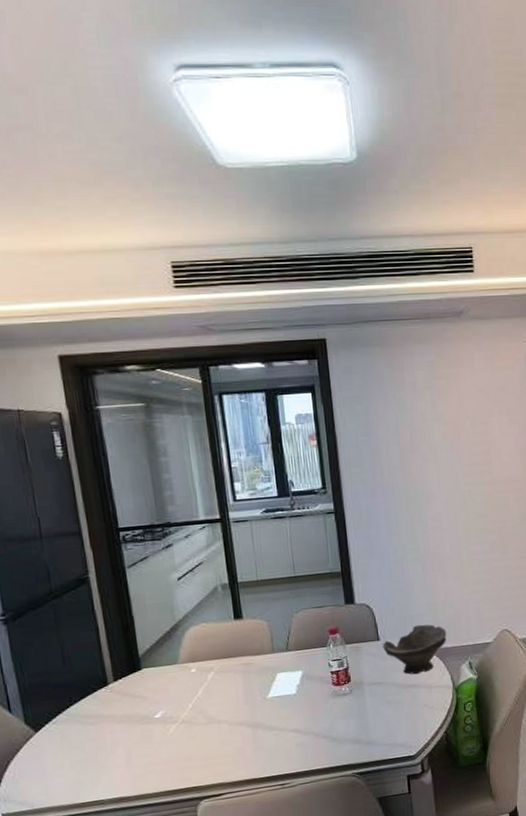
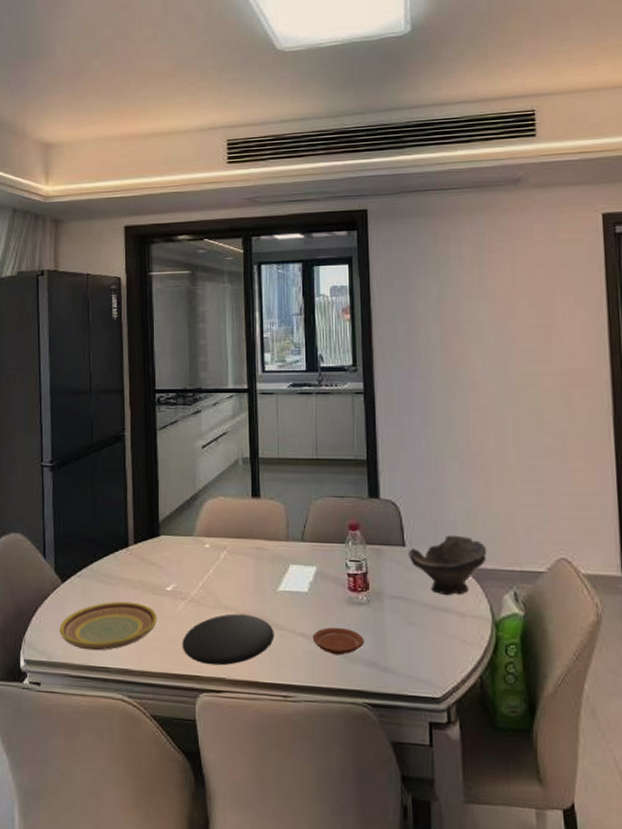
plate: none [38,735,148,790] -> present [59,601,157,651]
plate: none [177,723,268,775] -> present [182,613,274,666]
plate: none [303,717,350,741] -> present [312,627,365,656]

